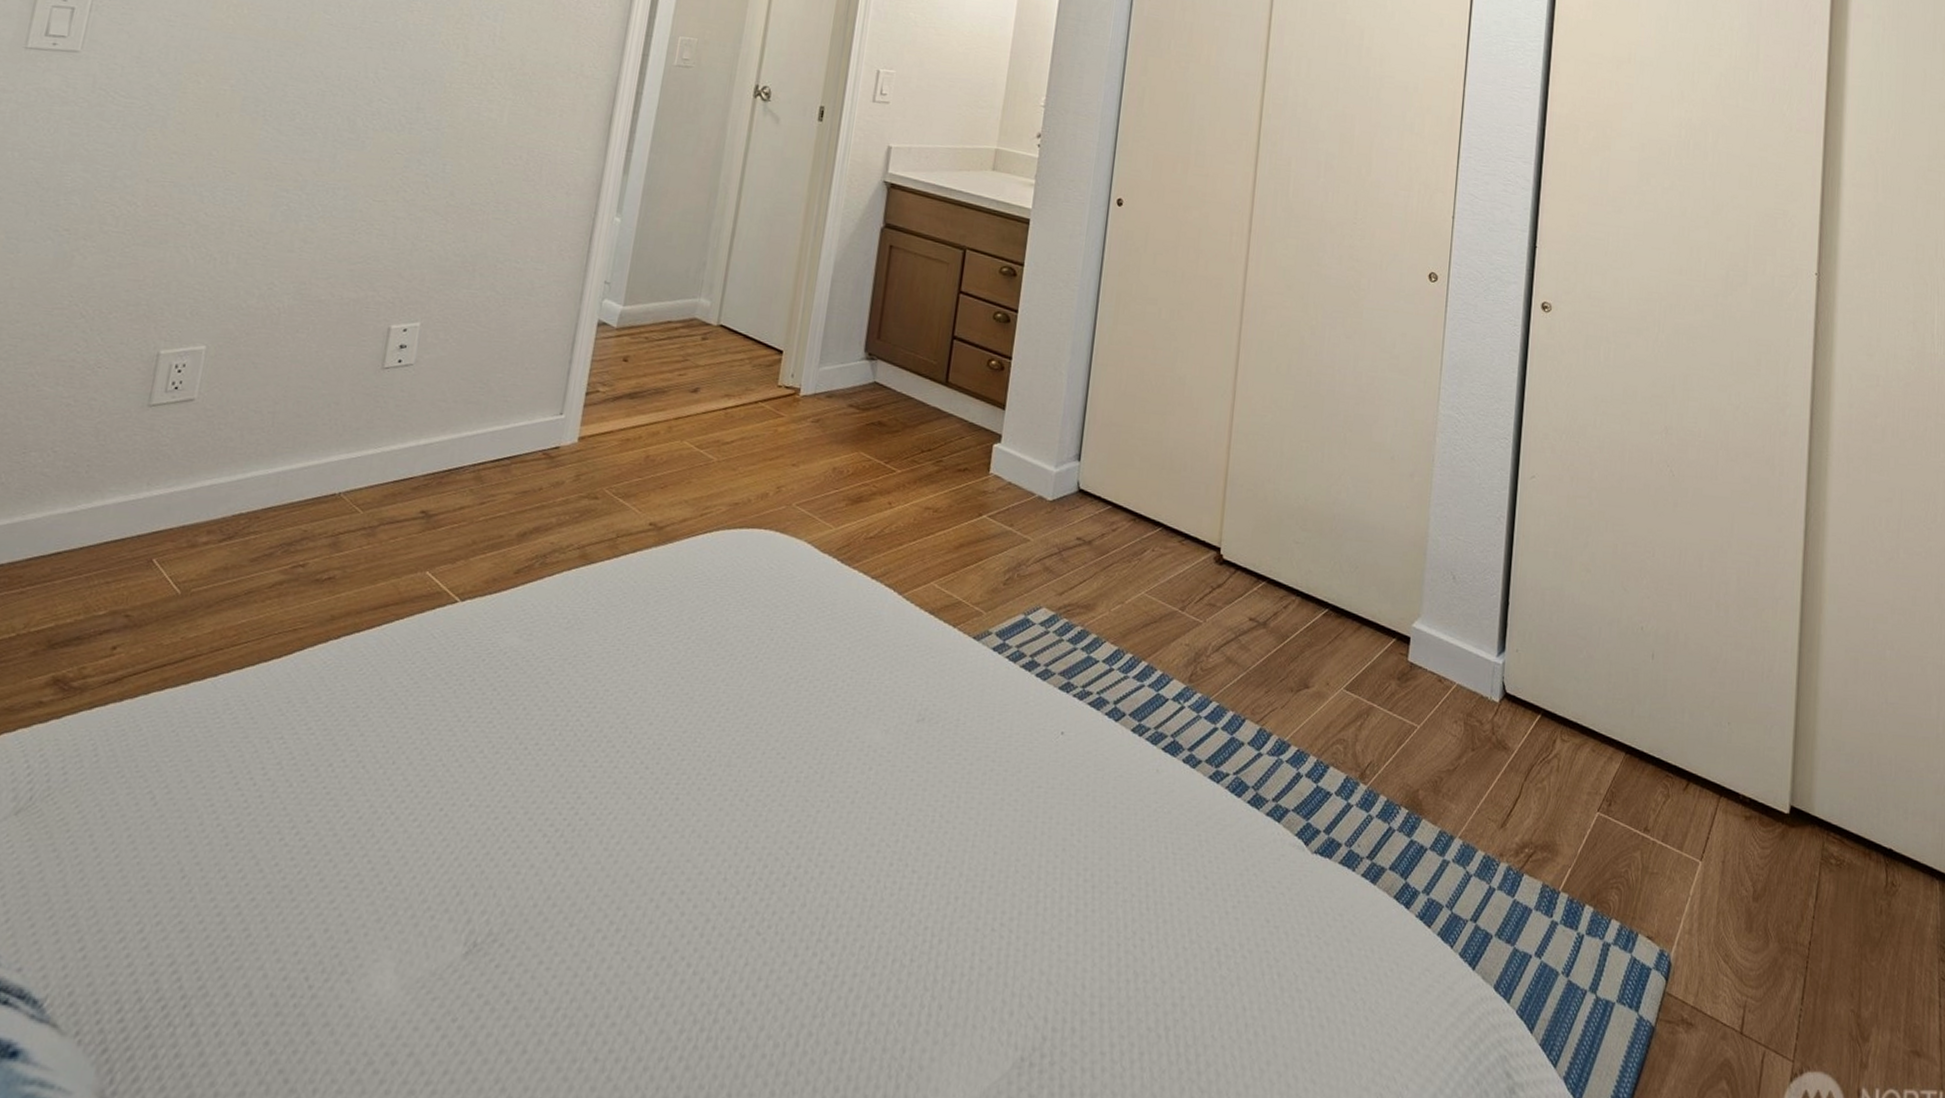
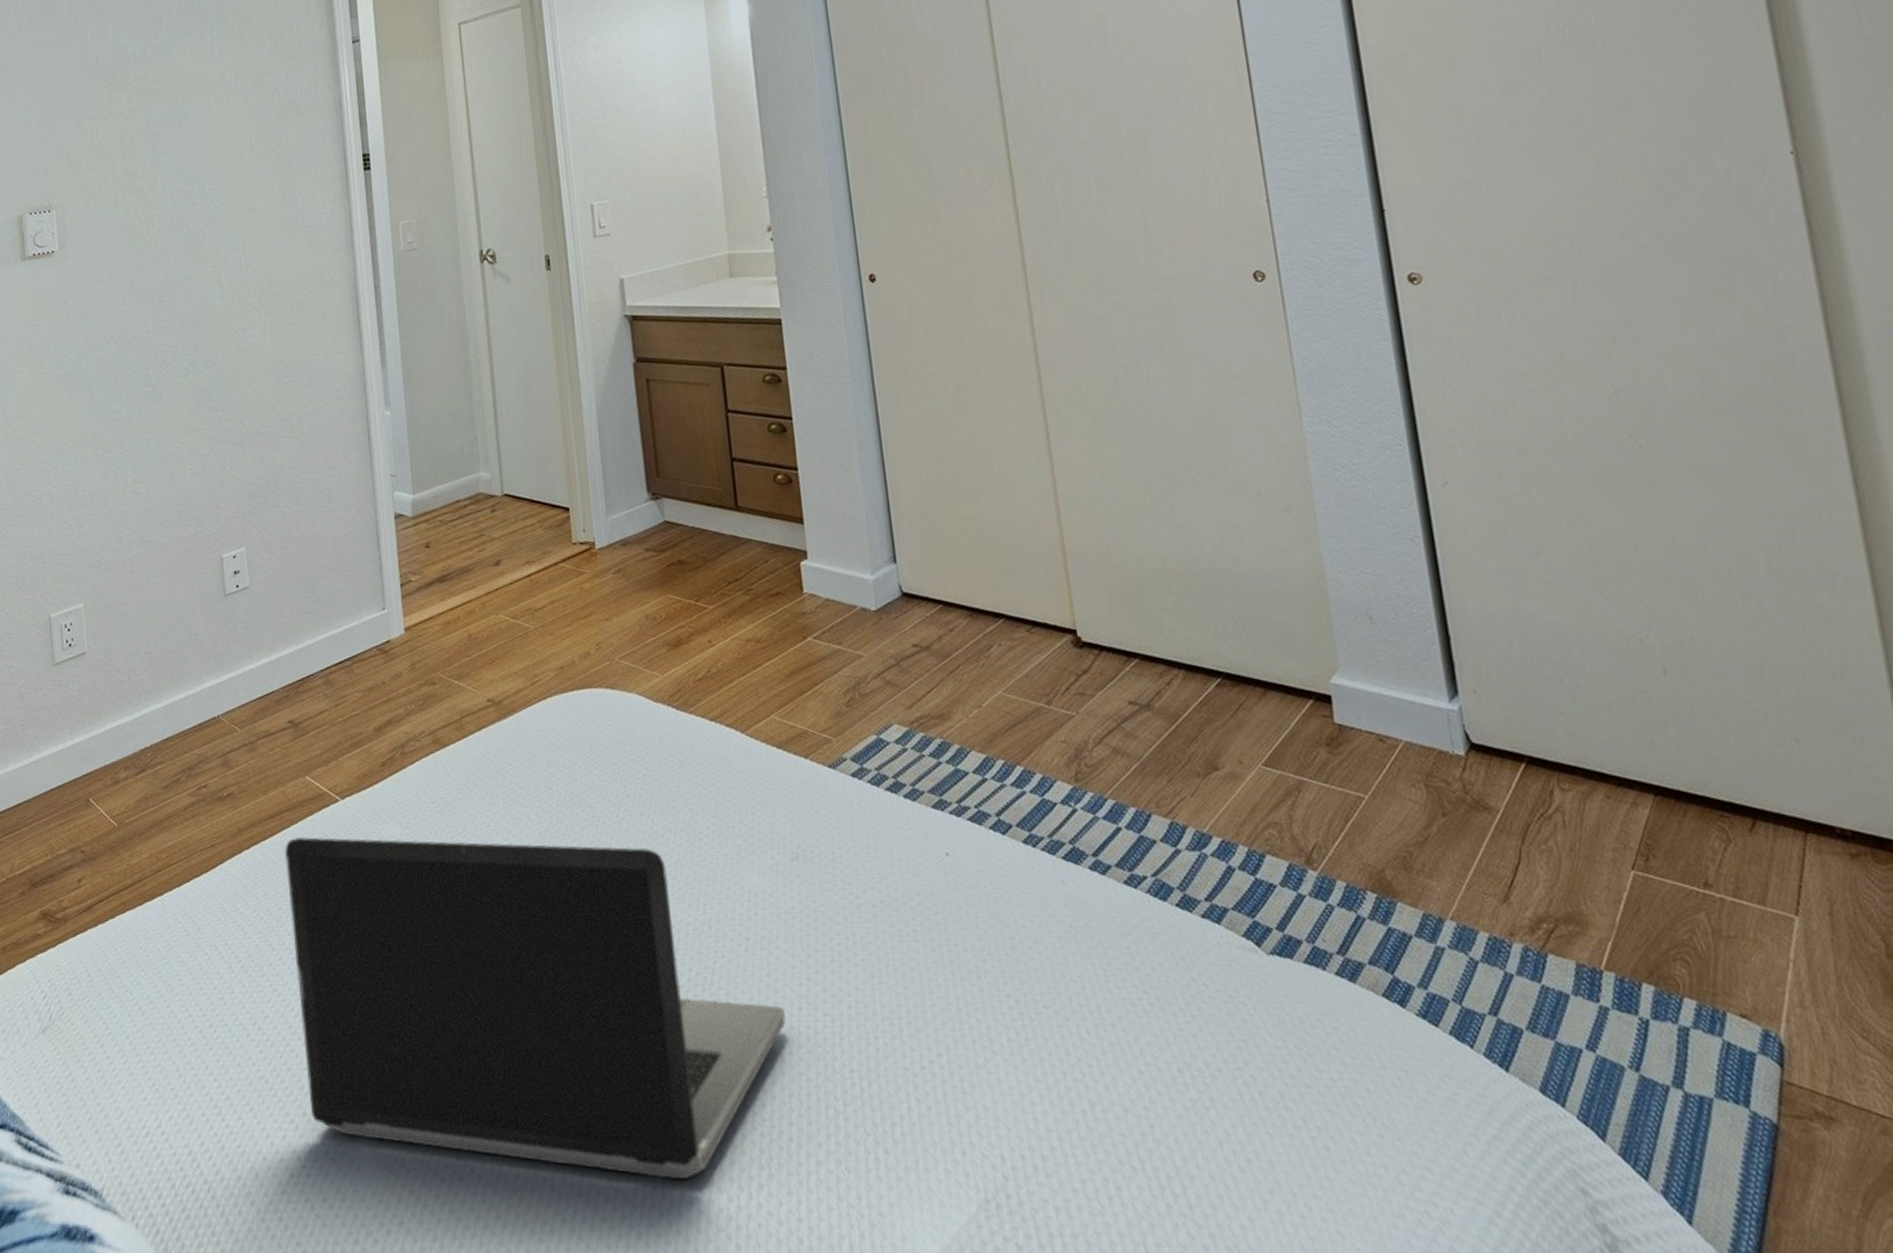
laptop computer: none [335,634,876,1024] -> present [284,837,786,1180]

